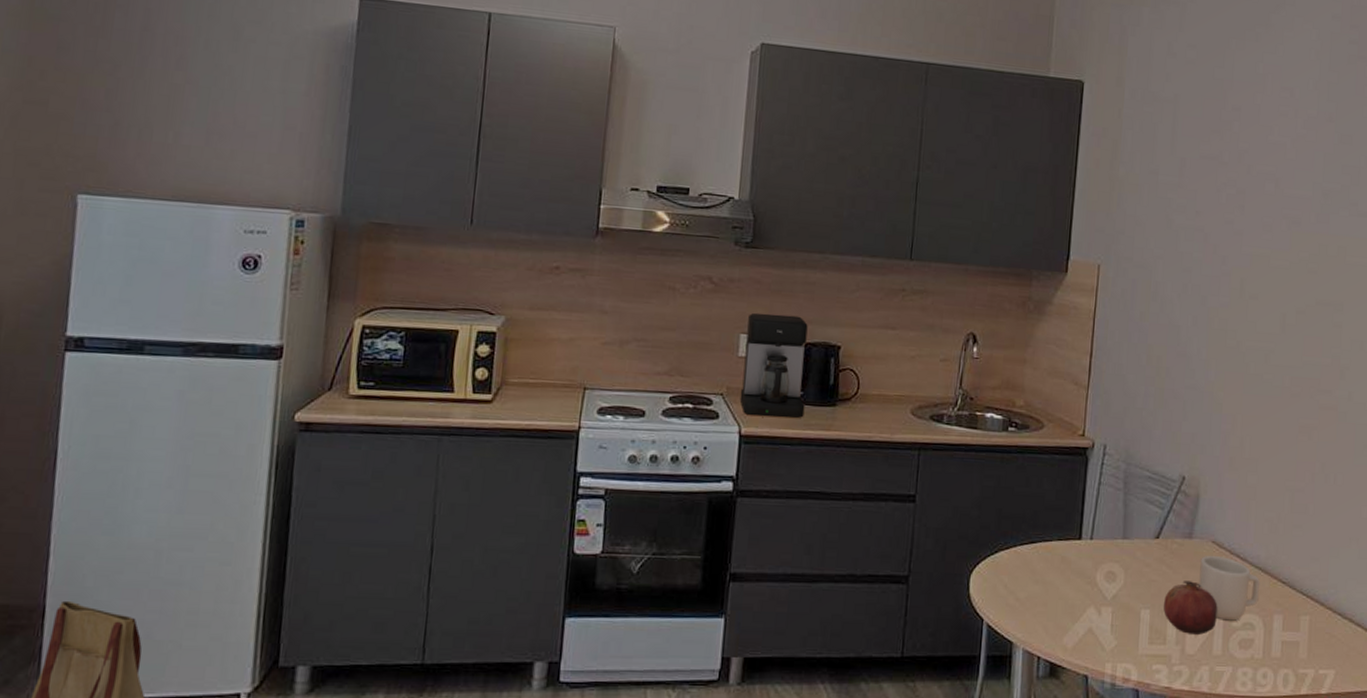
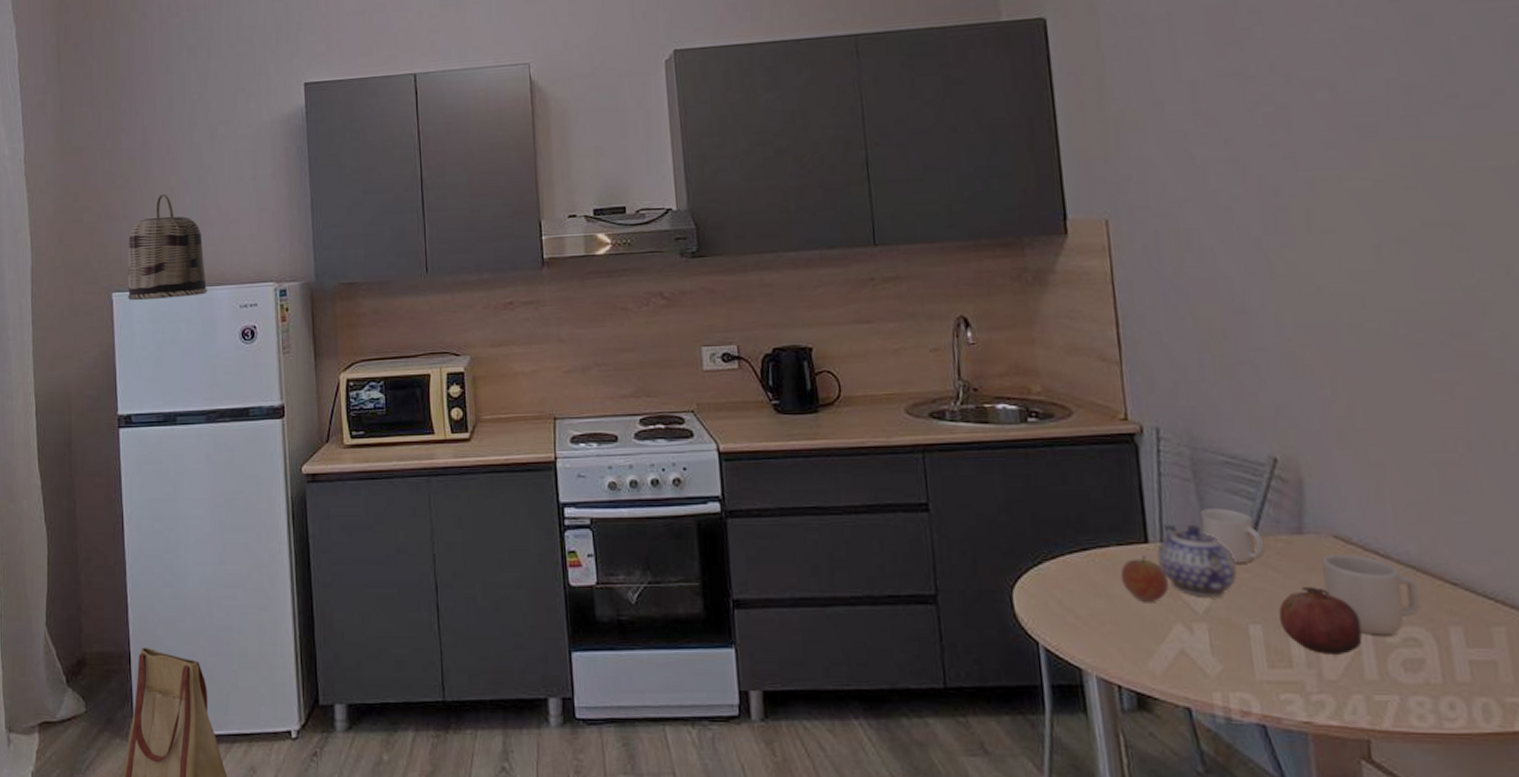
basket: none [98,90,207,213] -> present [128,194,208,301]
coffee maker: present [739,312,808,419] -> none [707,321,785,431]
fruit: none [1055,550,1090,588] -> present [1120,555,1169,602]
teapot: none [1086,525,1142,586] -> present [1157,524,1238,597]
cup: none [1121,514,1164,560] -> present [1199,508,1266,563]

